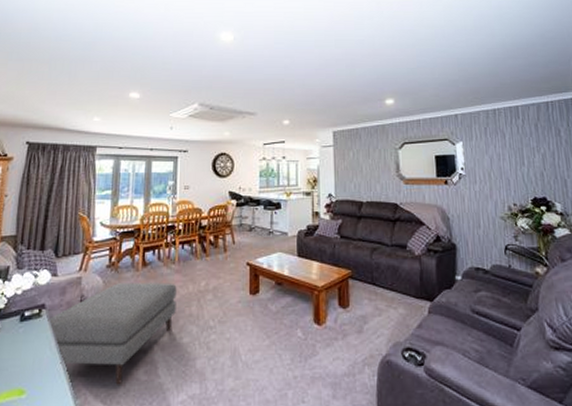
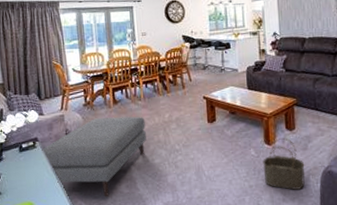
wicker basket: none [311,316,360,384] -> present [263,137,305,190]

